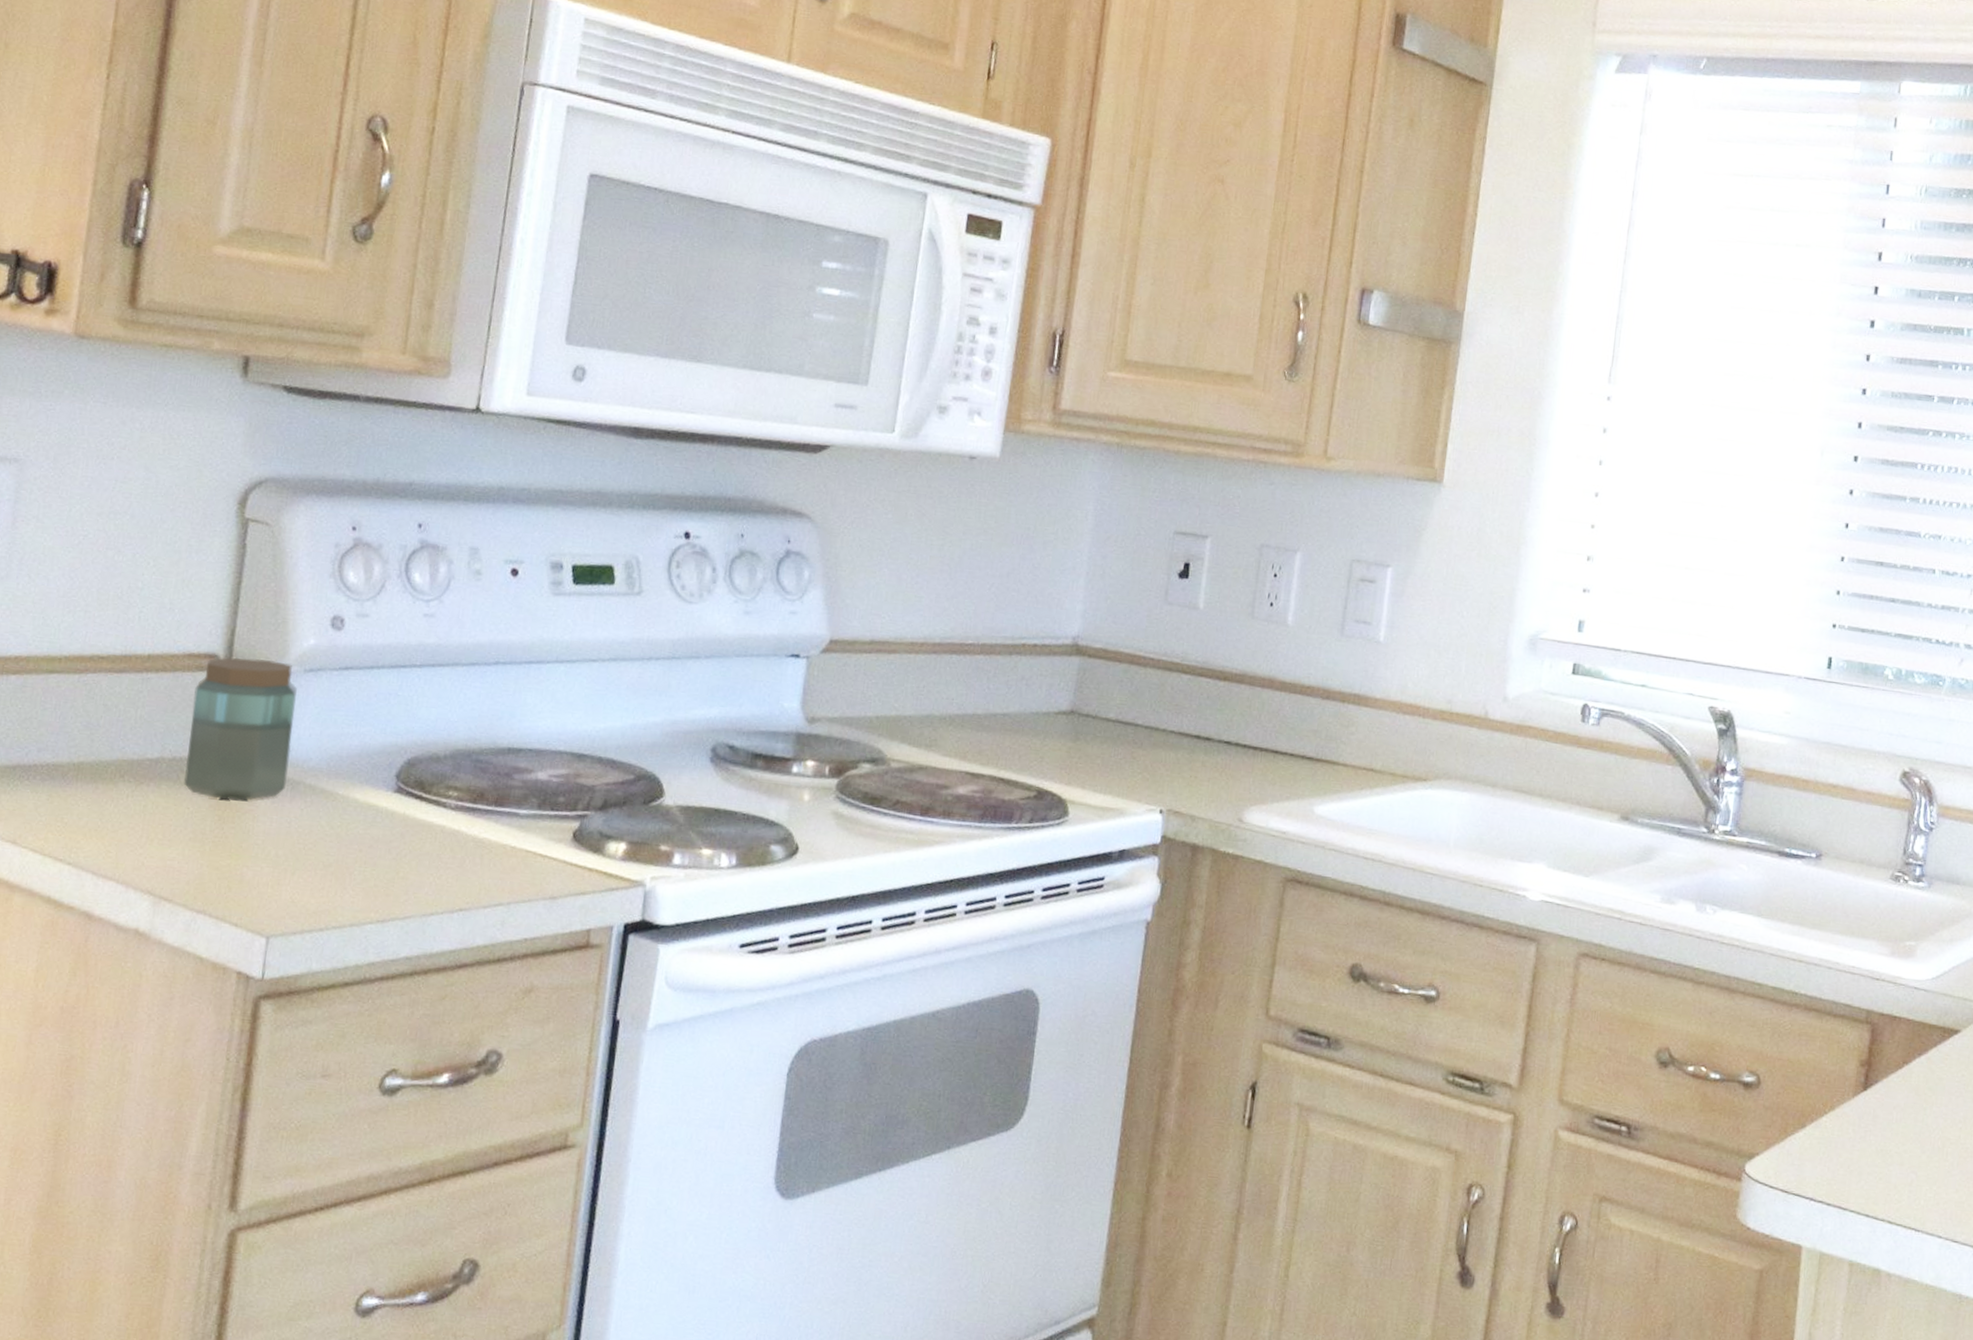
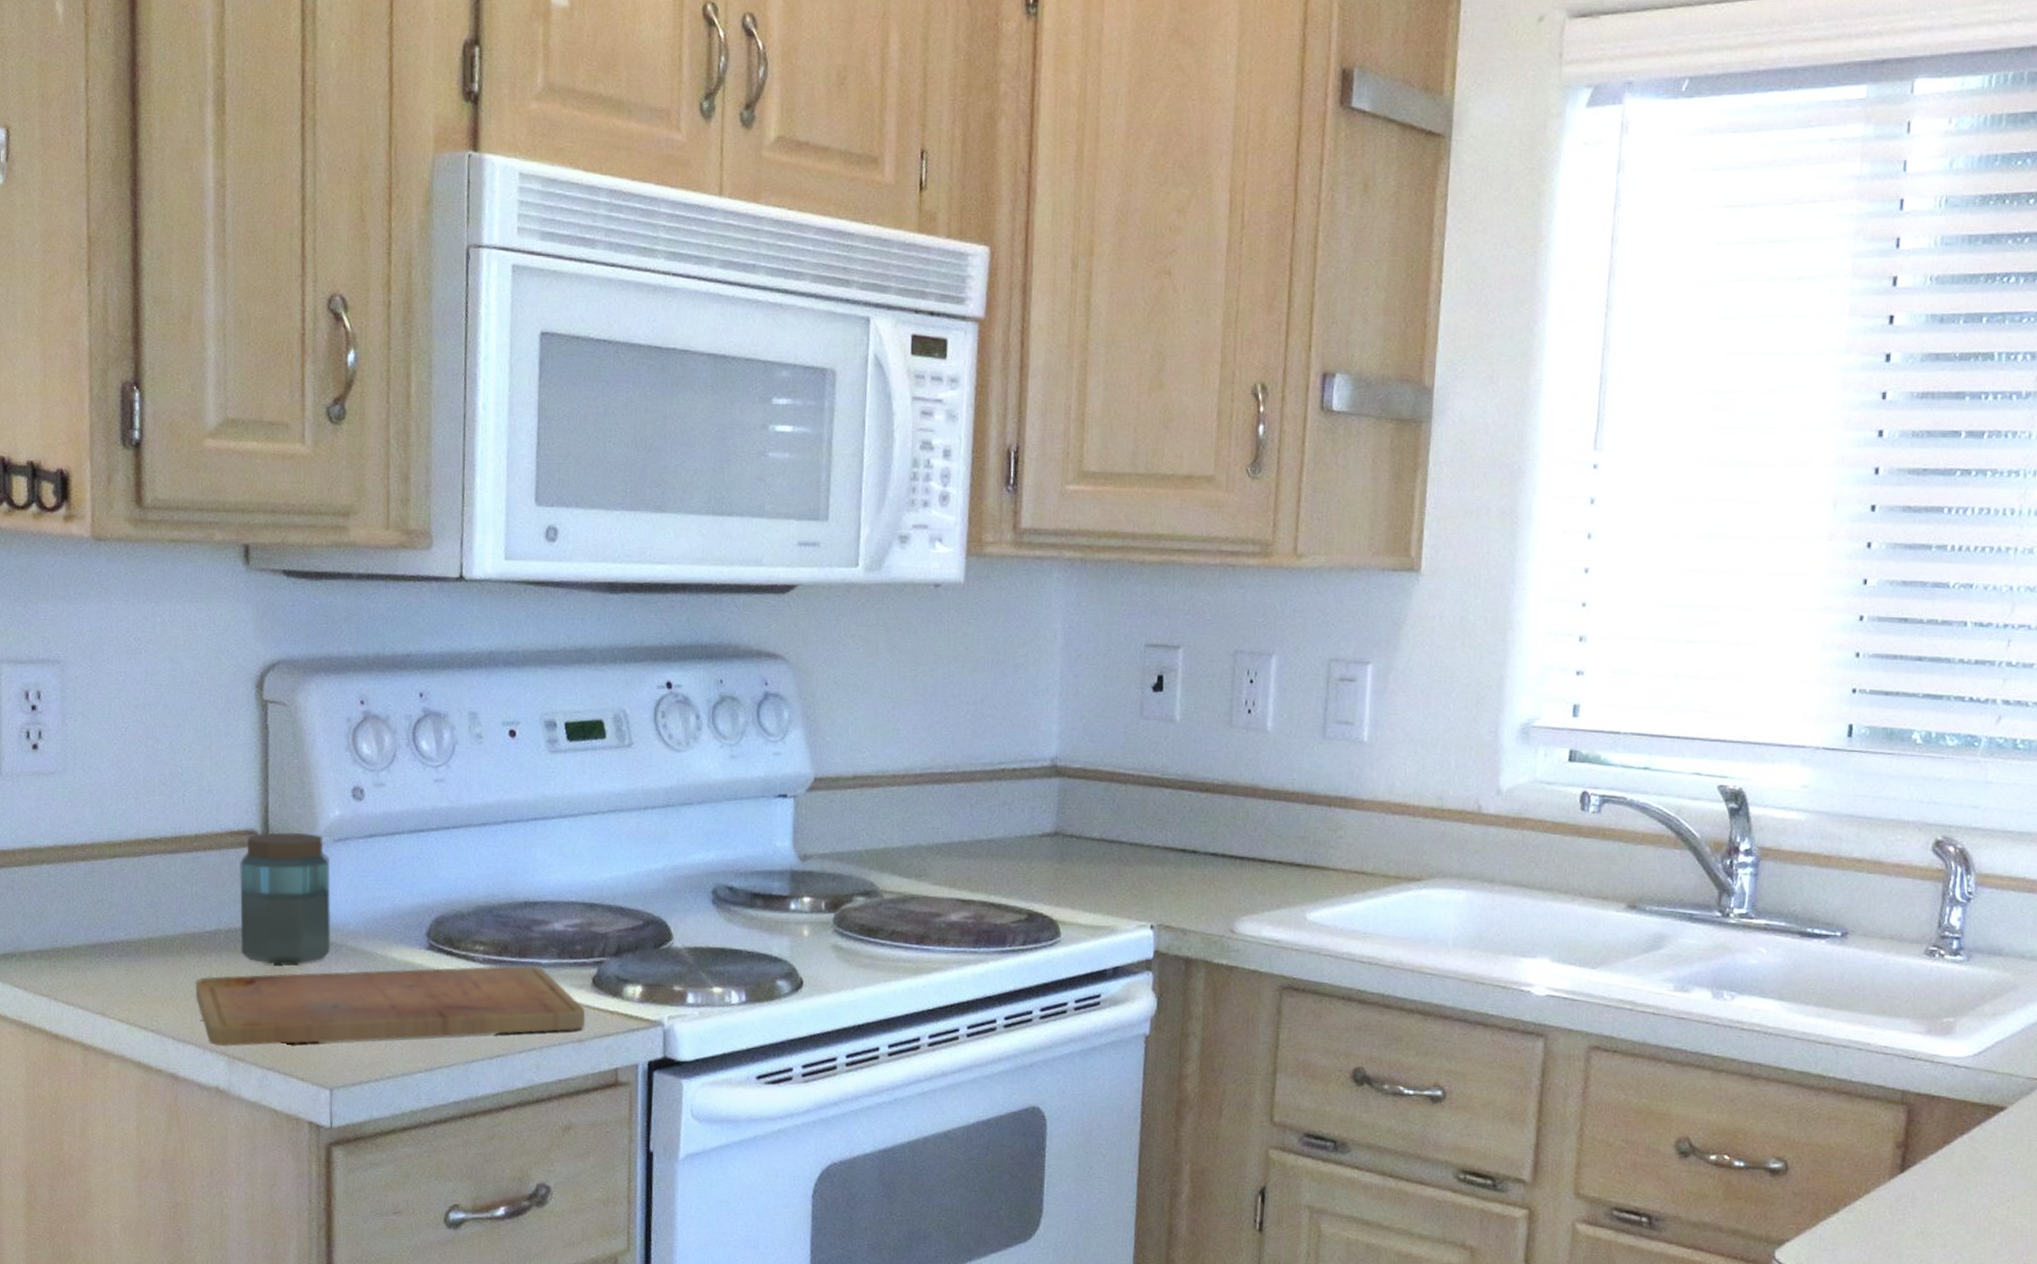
cutting board: none [125,807,562,888] -> present [195,965,586,1047]

